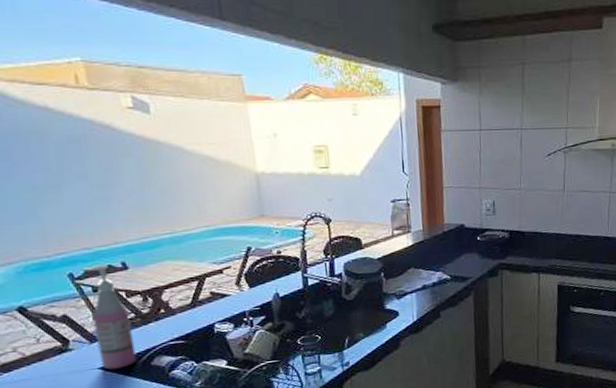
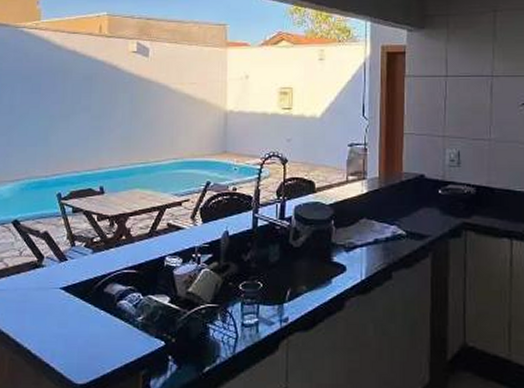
soap dispenser: present [83,265,137,370] -> none [64,188,96,291]

